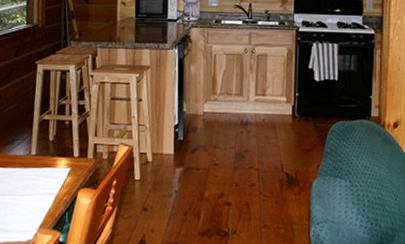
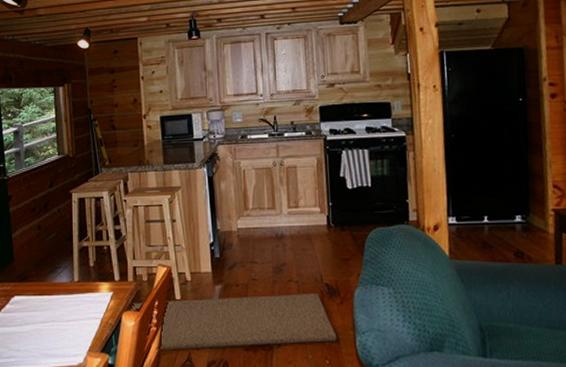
rug: none [88,180,292,231] -> present [131,294,337,351]

